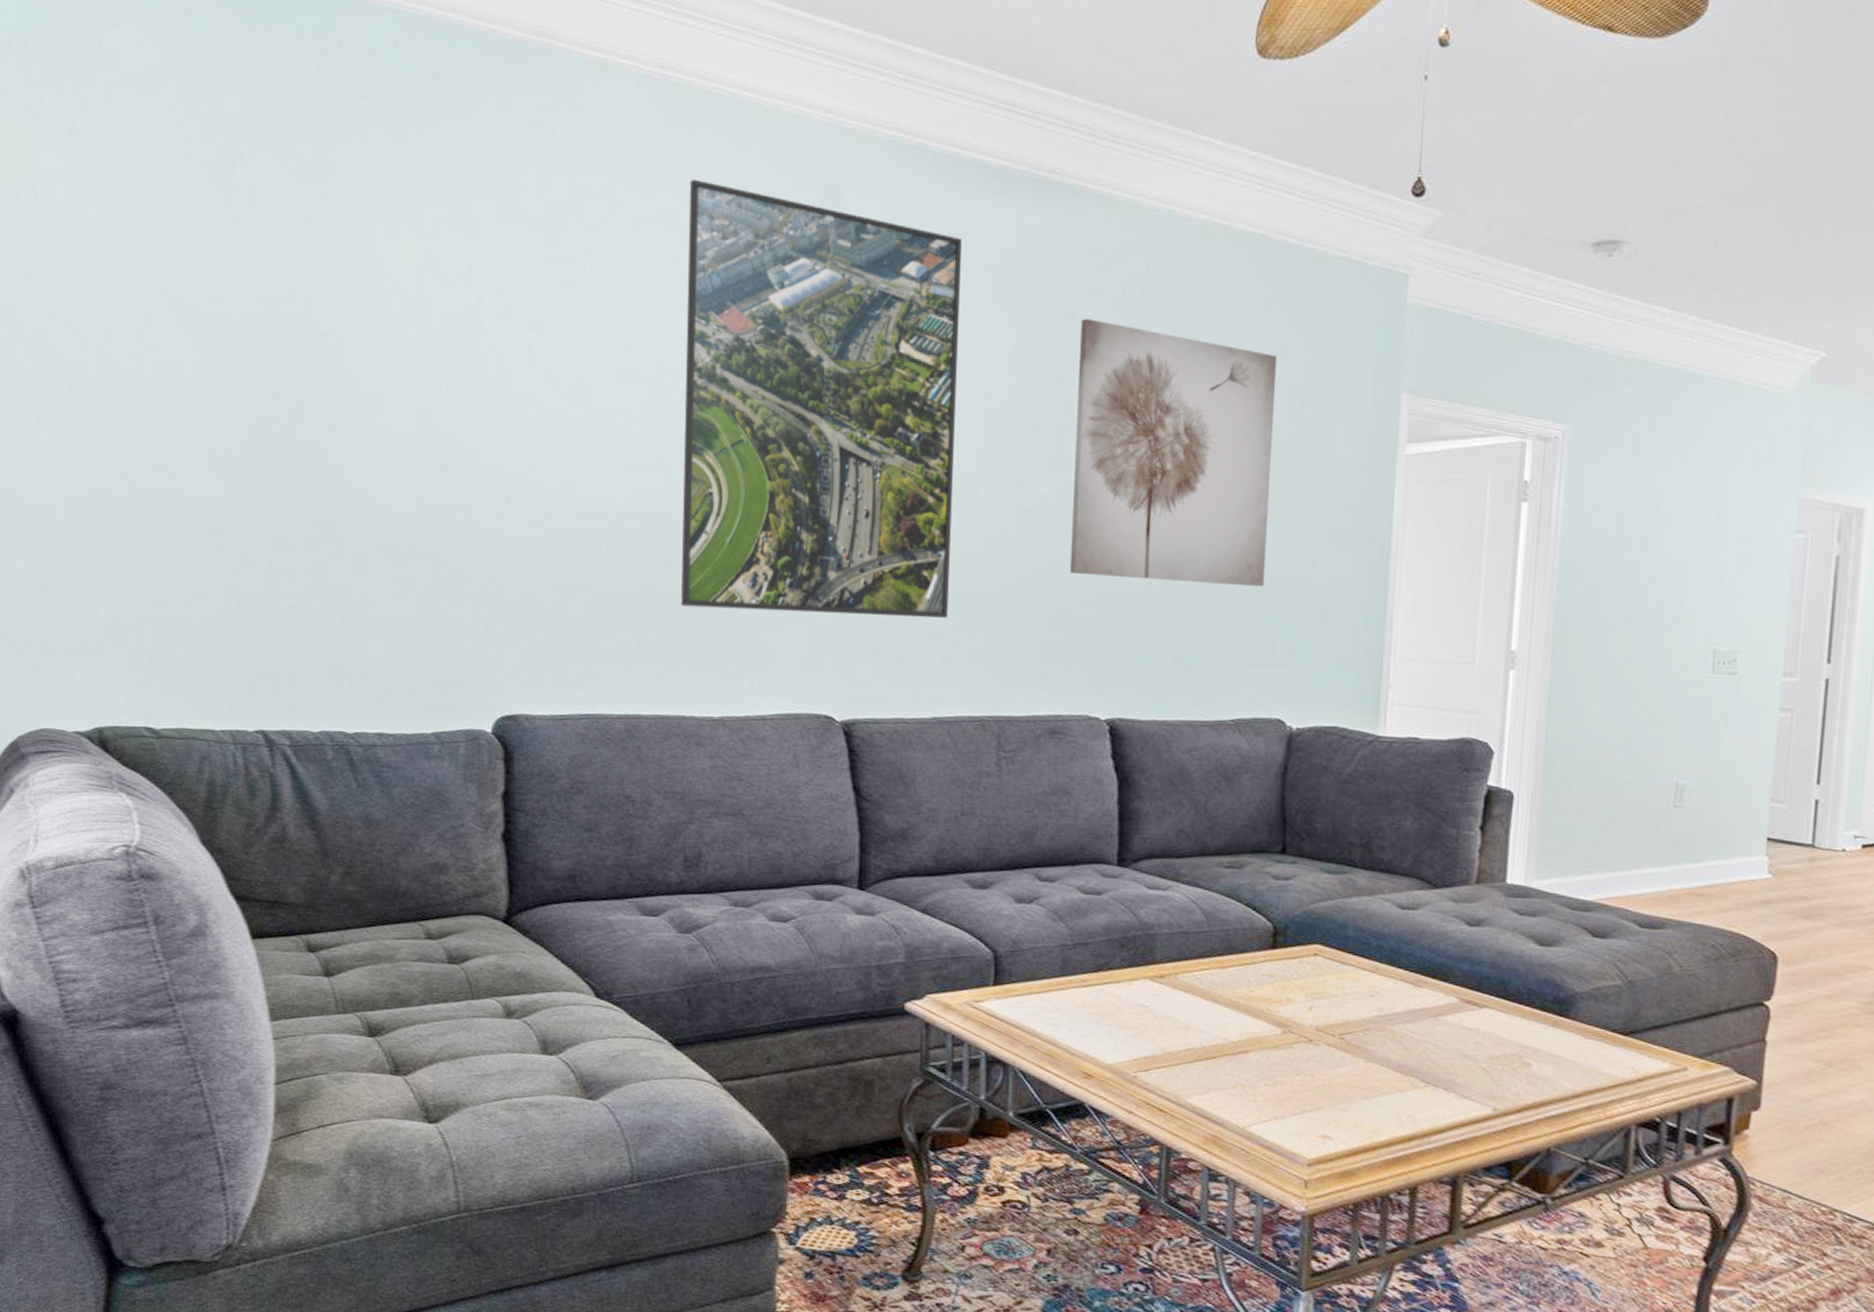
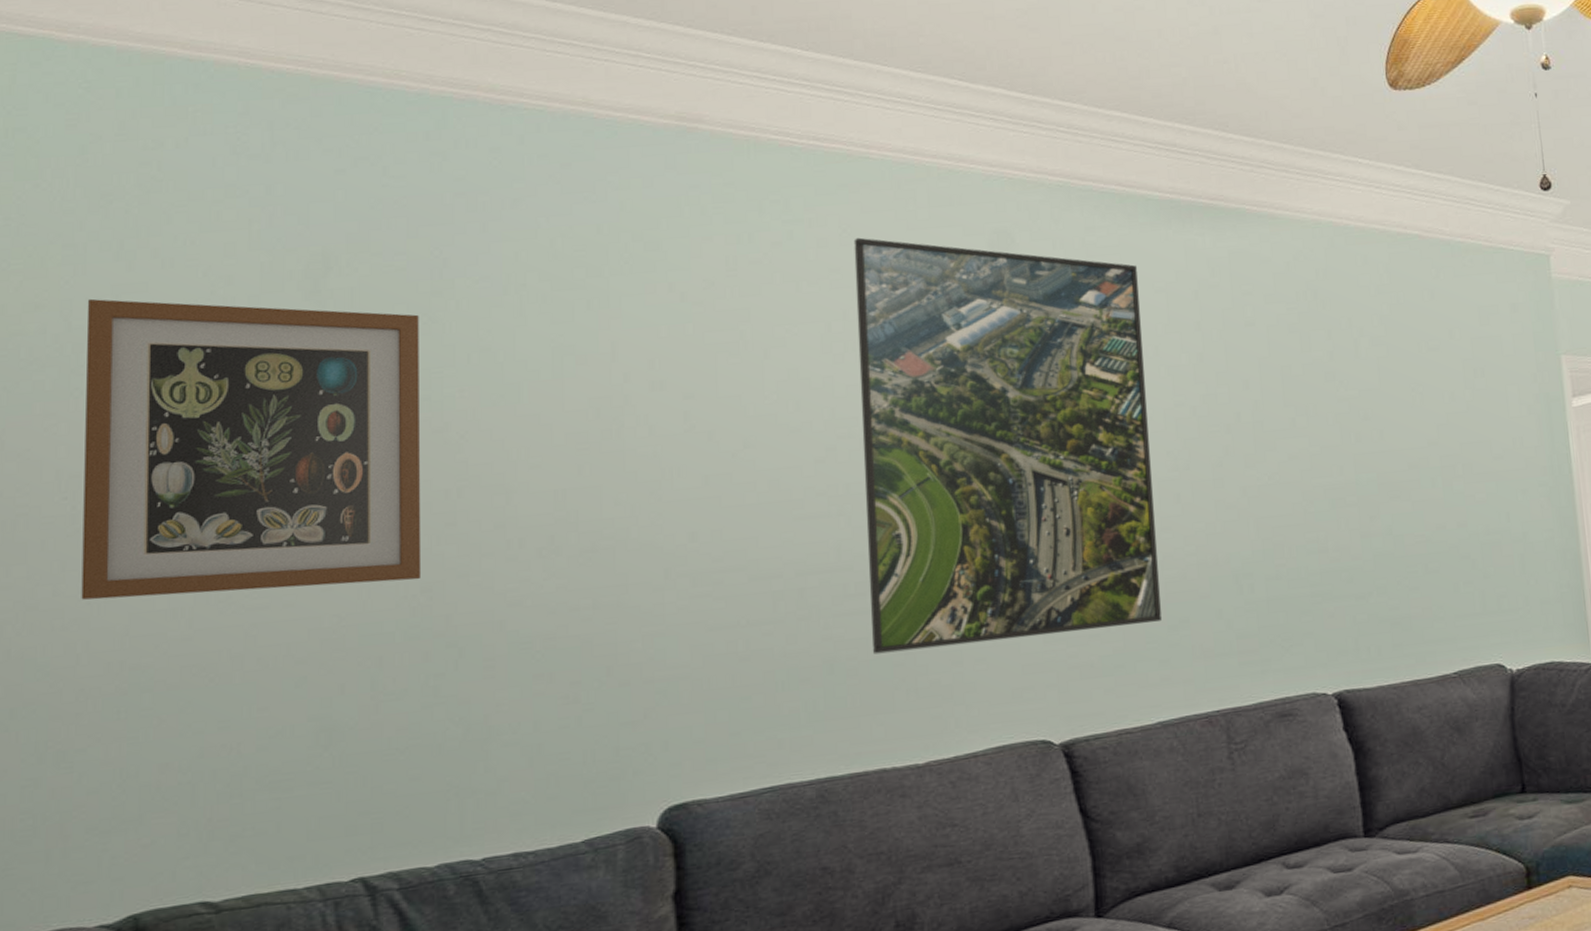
wall art: none [48,171,309,473] -> present [81,298,422,600]
wall art: present [1070,318,1278,587] -> none [1261,323,1465,559]

